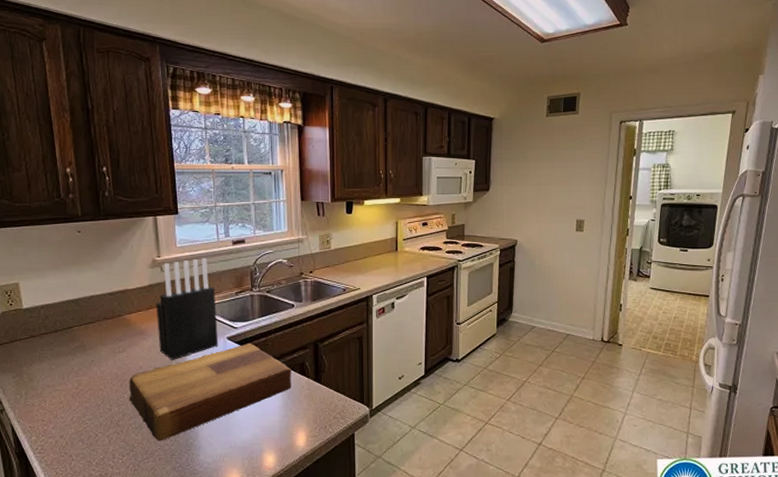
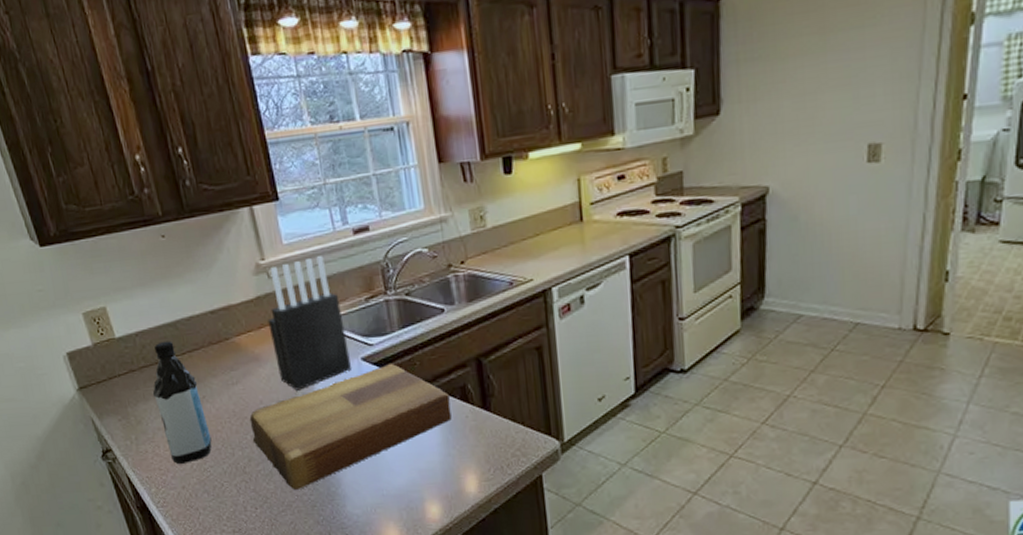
water bottle: none [47,314,93,416] -> present [152,341,212,464]

